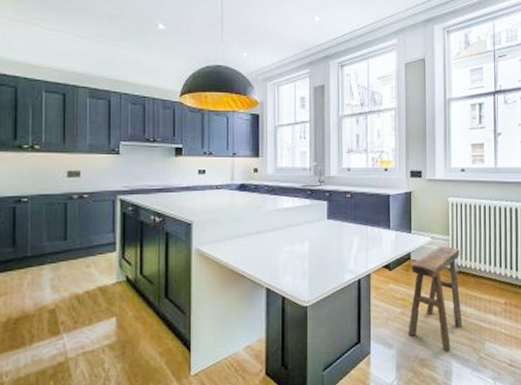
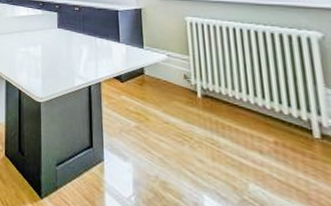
stool: present [407,246,462,351] -> none [144,66,215,181]

